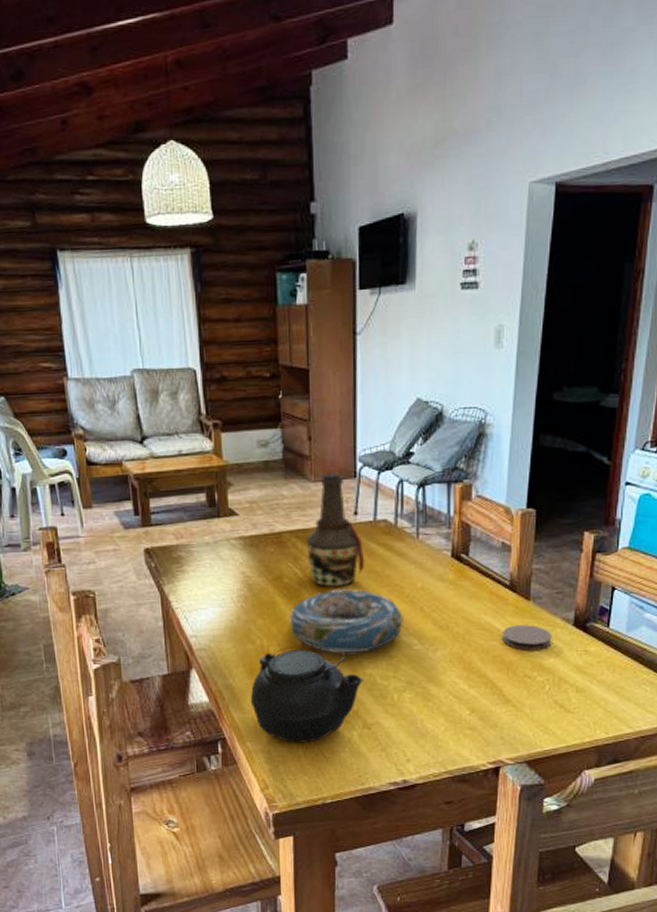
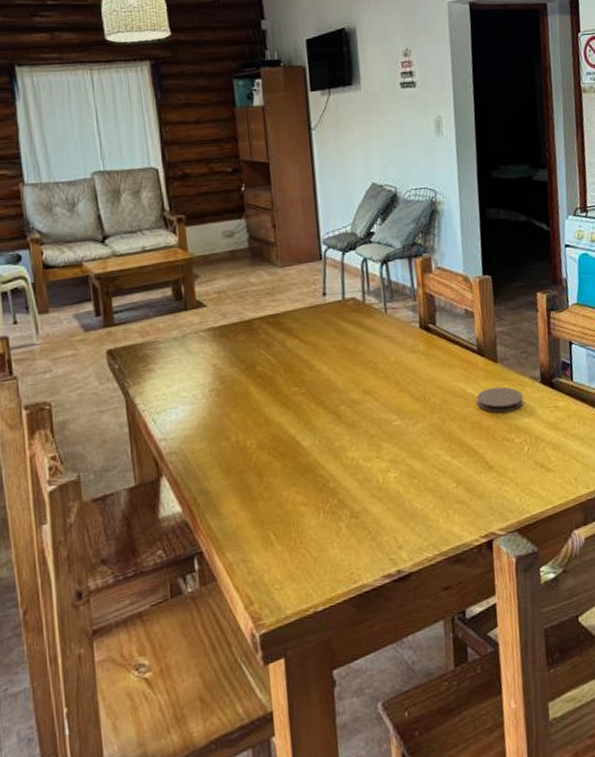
teapot: present [250,644,363,743] -> none [228,434,346,546]
decorative bowl: present [288,589,403,655] -> none [264,370,381,440]
bottle: present [306,472,365,588] -> none [276,257,338,371]

